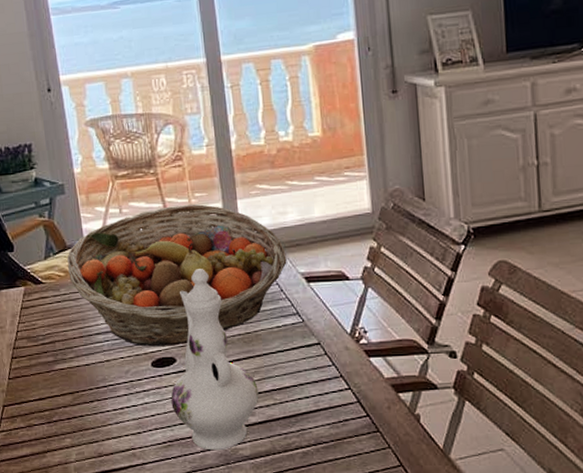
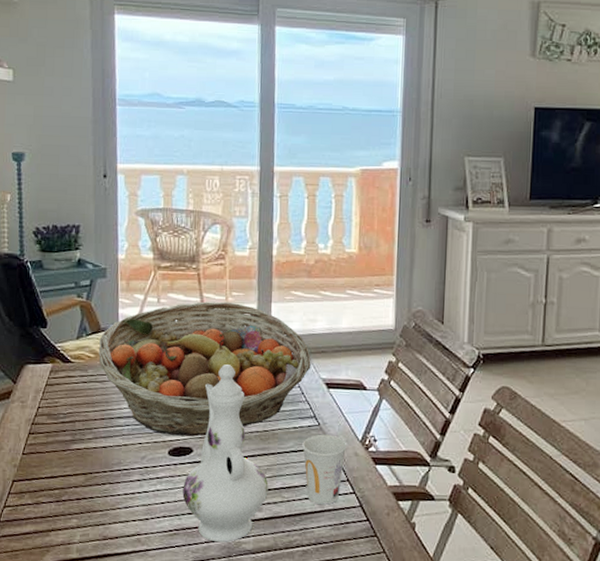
cup: none [288,330,336,403] -> present [302,434,347,505]

